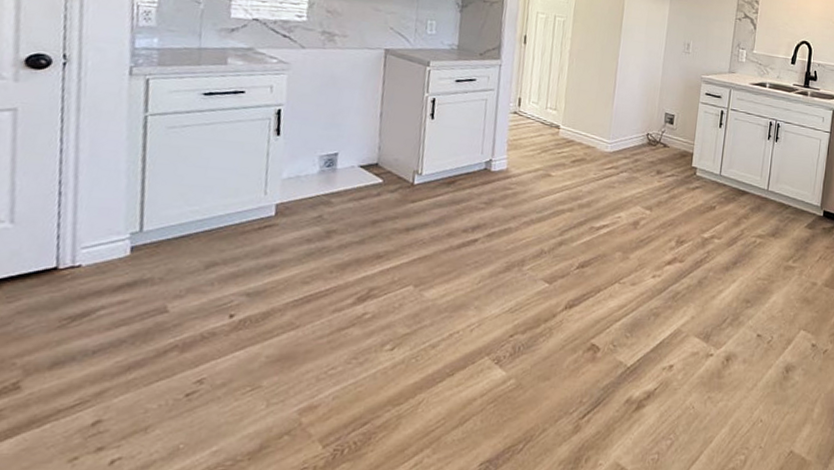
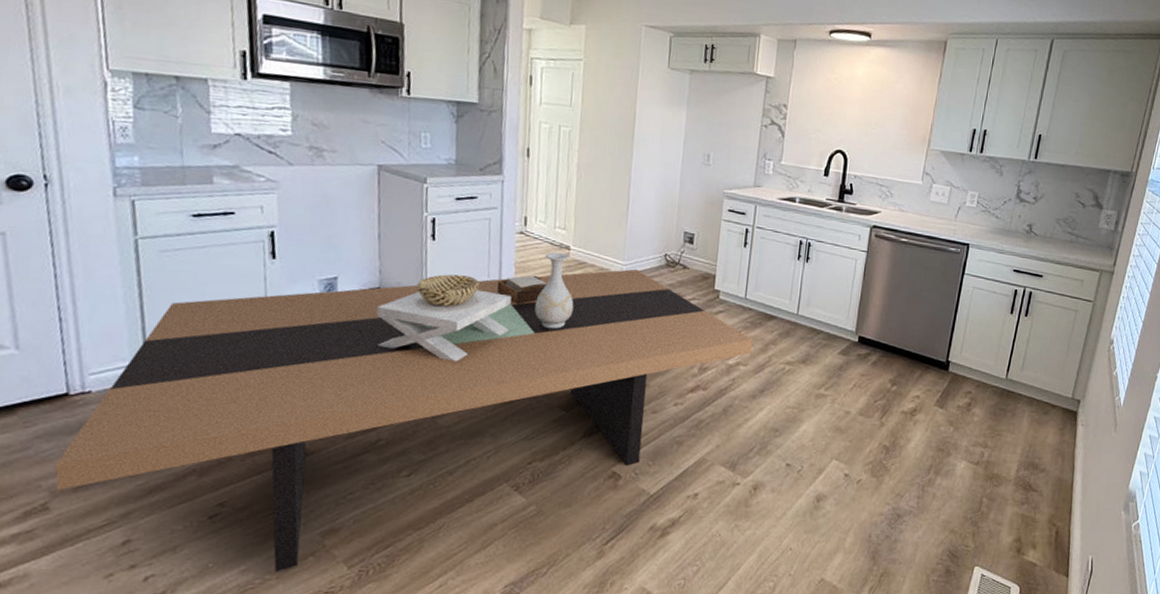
dining table: none [31,147,726,453] -> present [55,269,752,573]
decorative bowl: none [371,151,503,235] -> present [376,274,512,362]
napkin holder: none [489,152,538,180] -> present [497,275,548,304]
vase: none [524,131,561,204] -> present [535,252,574,329]

